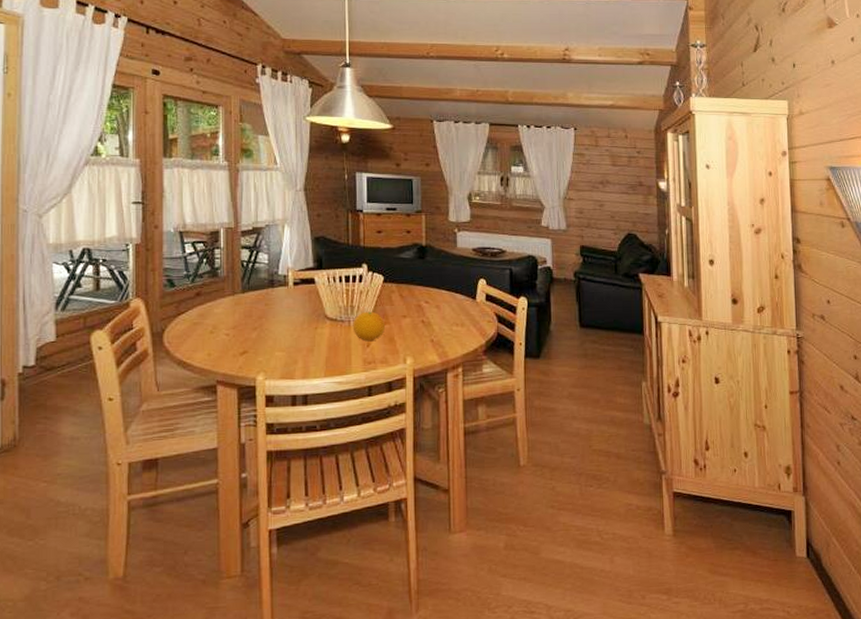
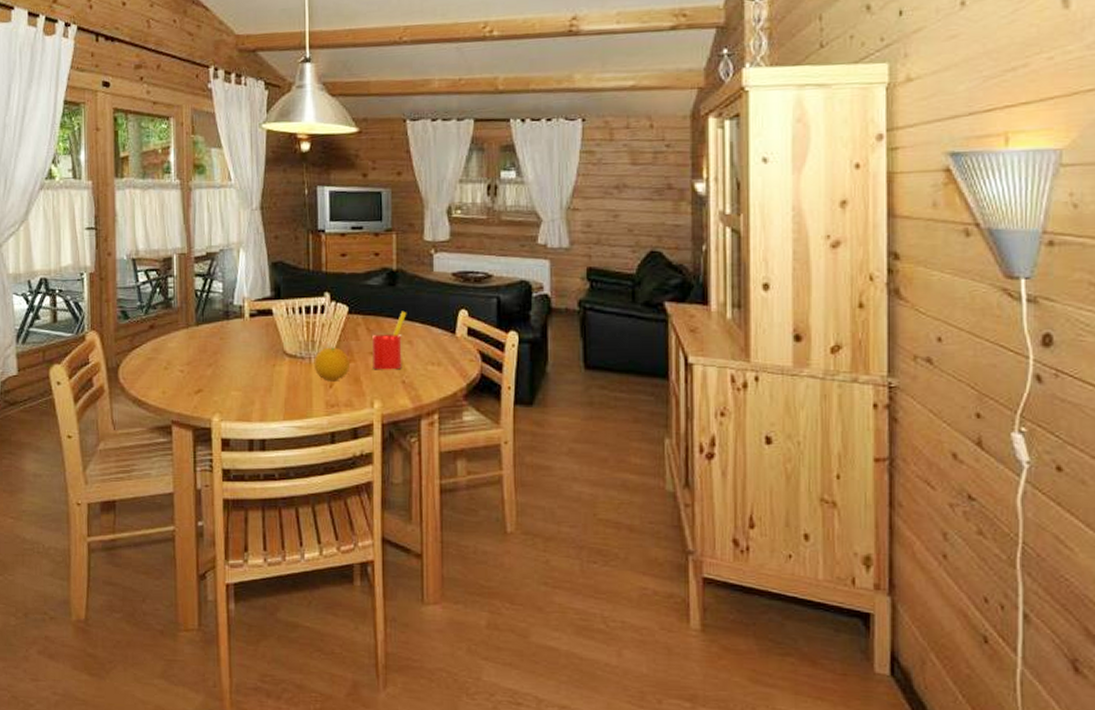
straw: none [405,280,435,331] -> present [372,311,407,370]

